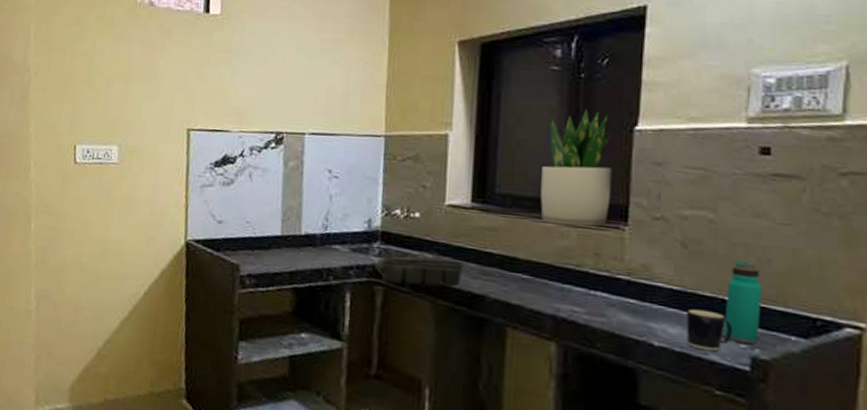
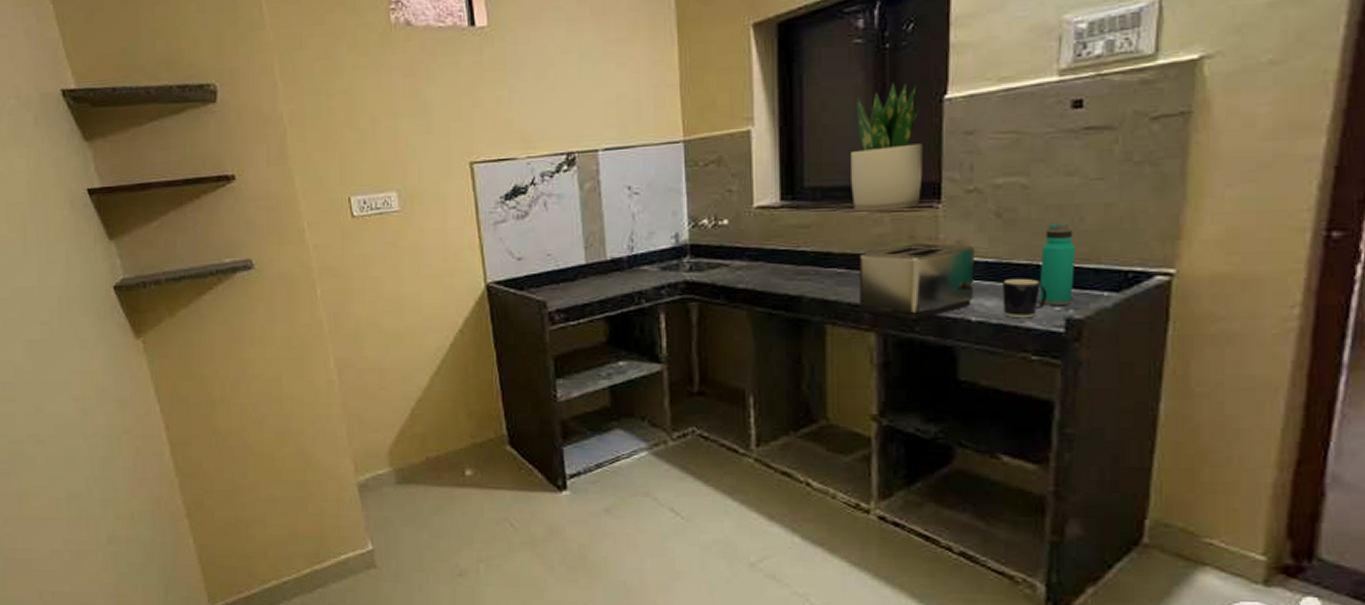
dish rack: present [372,250,465,287] -> none [684,260,779,298]
toaster: none [542,260,659,337] -> present [859,243,974,320]

